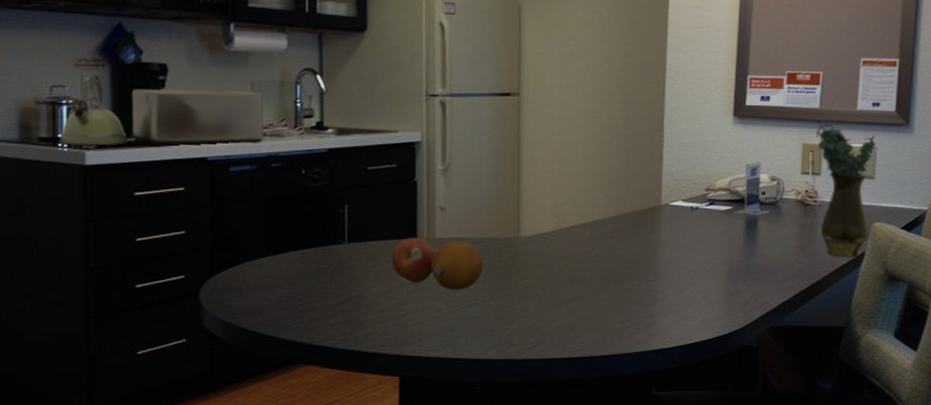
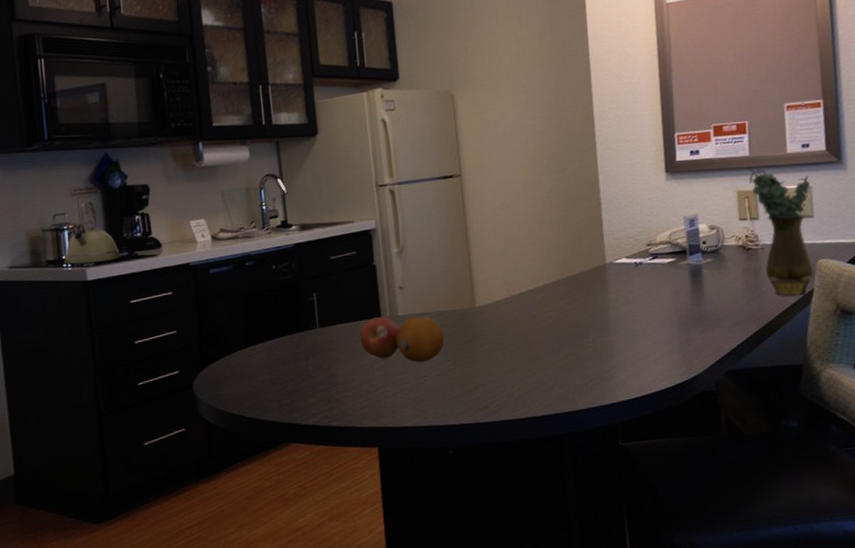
toaster: present [132,88,264,147] -> none [121,200,236,258]

